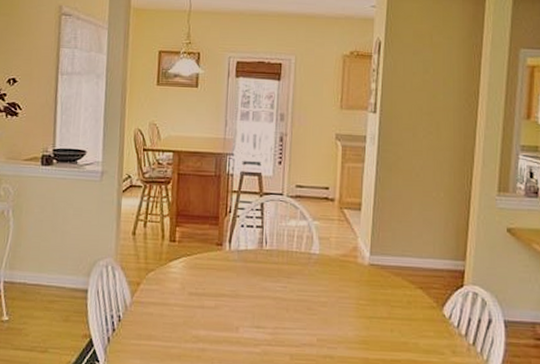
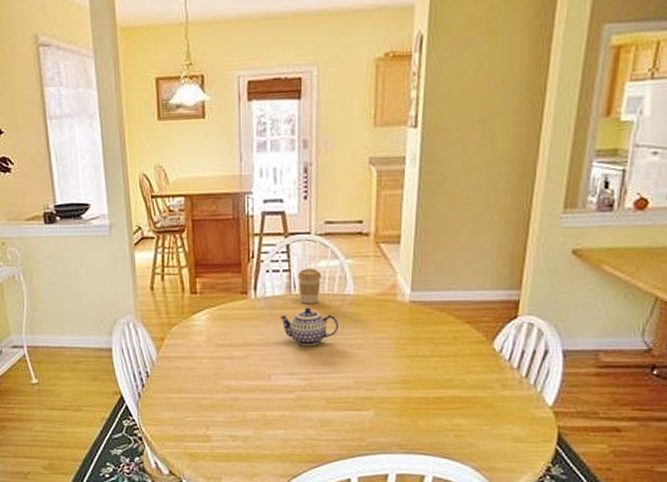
teapot: none [251,263,305,300] -> present [280,307,339,345]
coffee cup: none [269,226,291,260] -> present [297,269,322,303]

